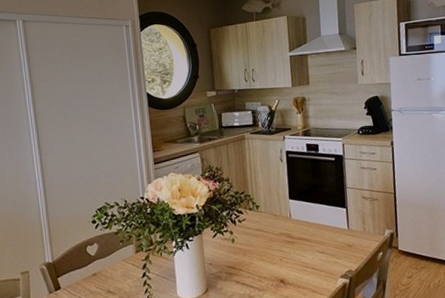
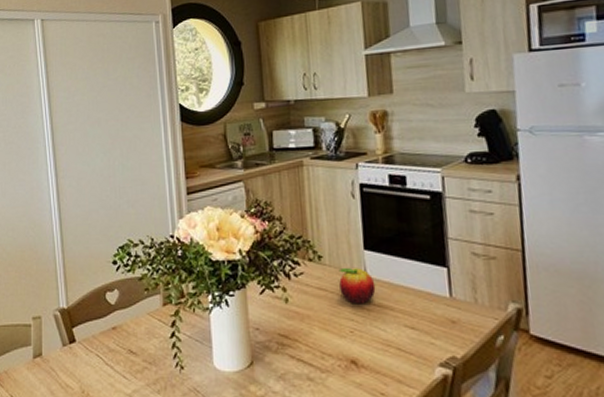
fruit: none [271,213,298,239] -> present [338,268,376,304]

